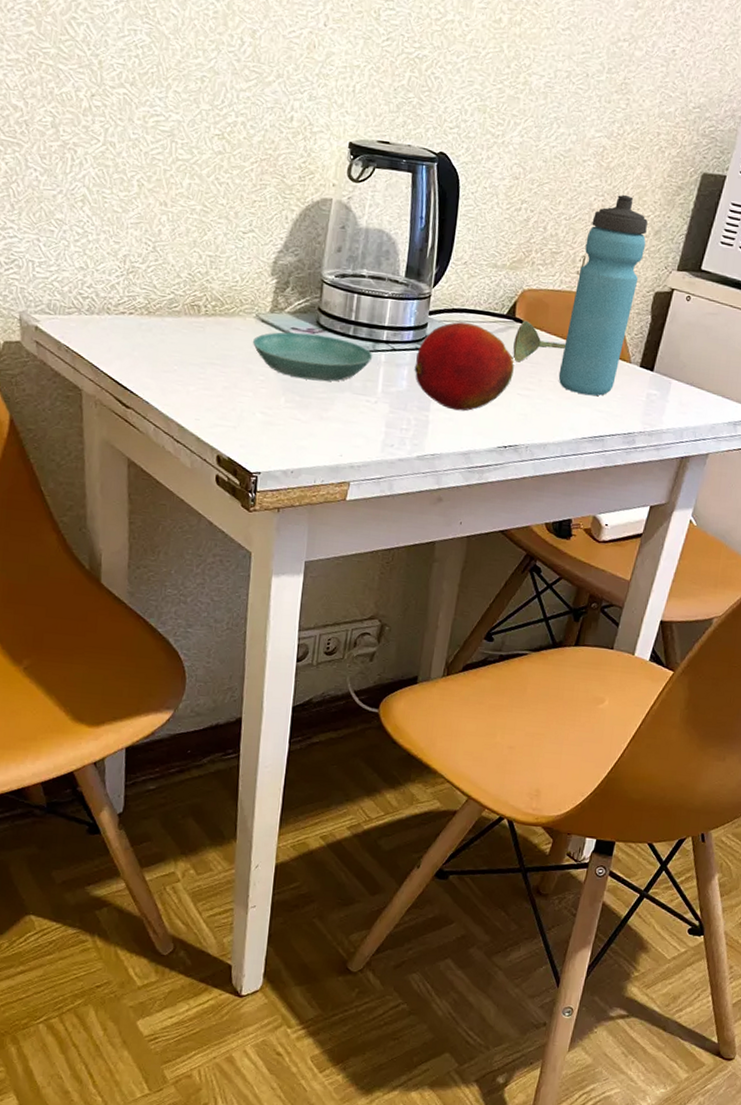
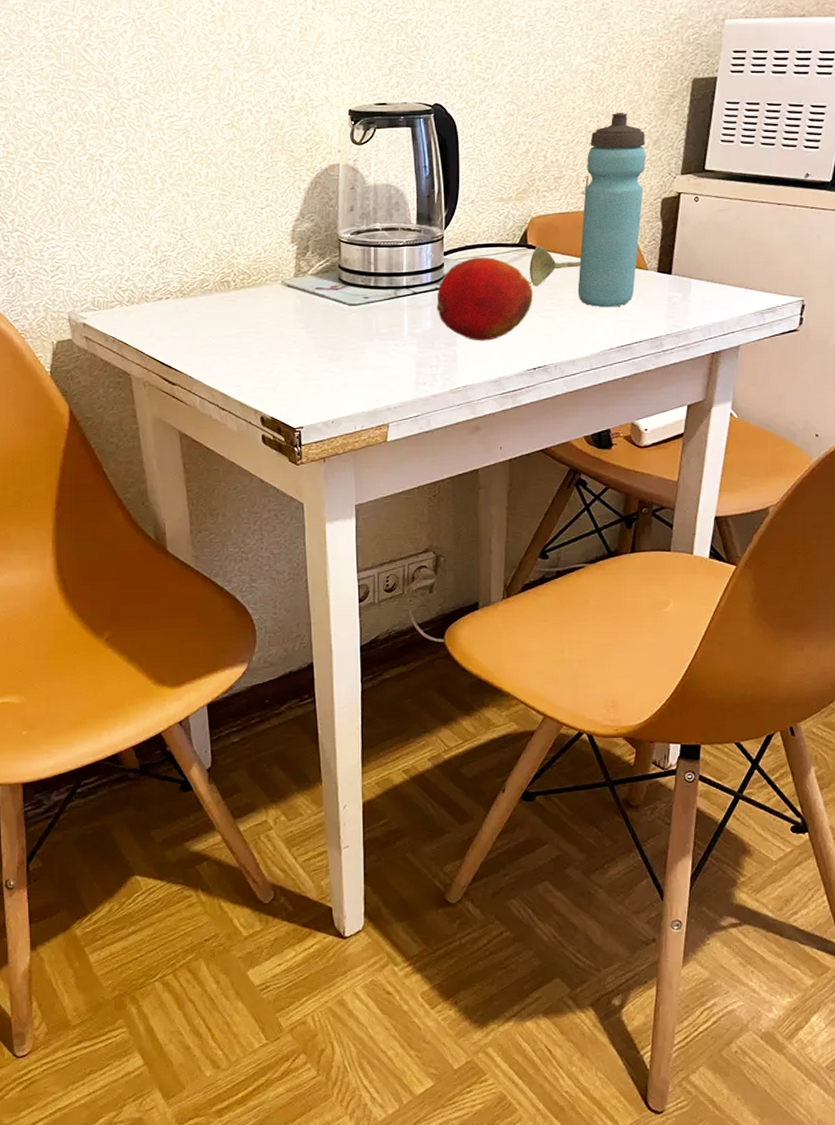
saucer: present [252,332,373,382] -> none [281,290,396,334]

